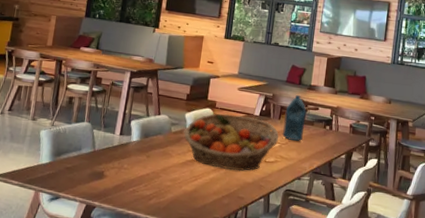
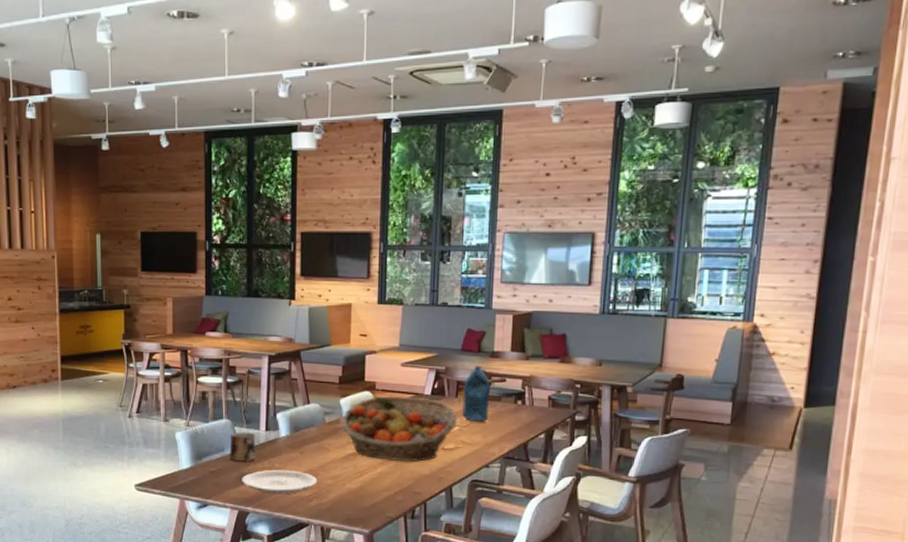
mug: none [85,134,111,161] -> present [229,432,255,462]
plate: none [93,169,159,192] -> present [242,469,318,494]

